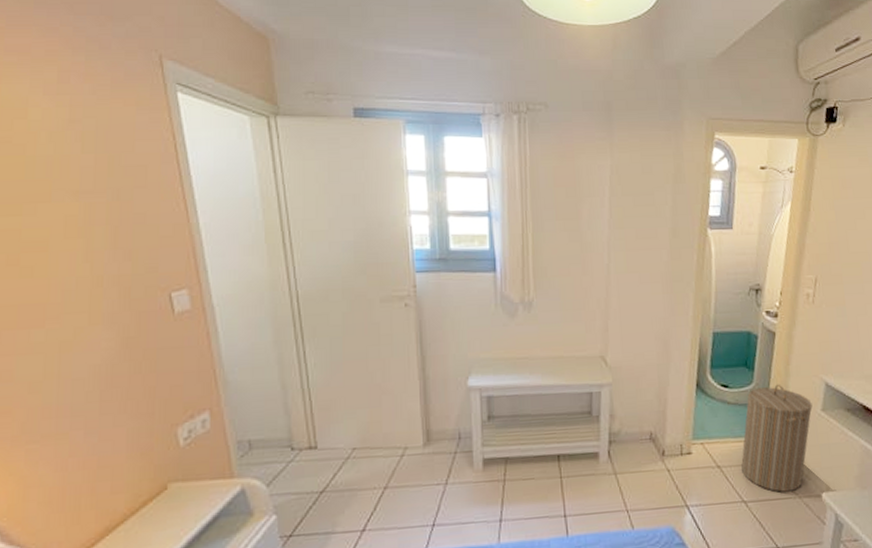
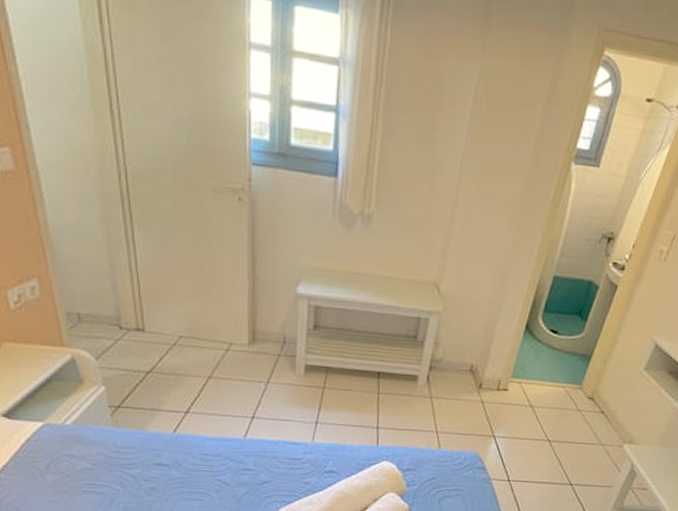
laundry hamper: present [741,384,813,493] -> none [553,337,637,438]

